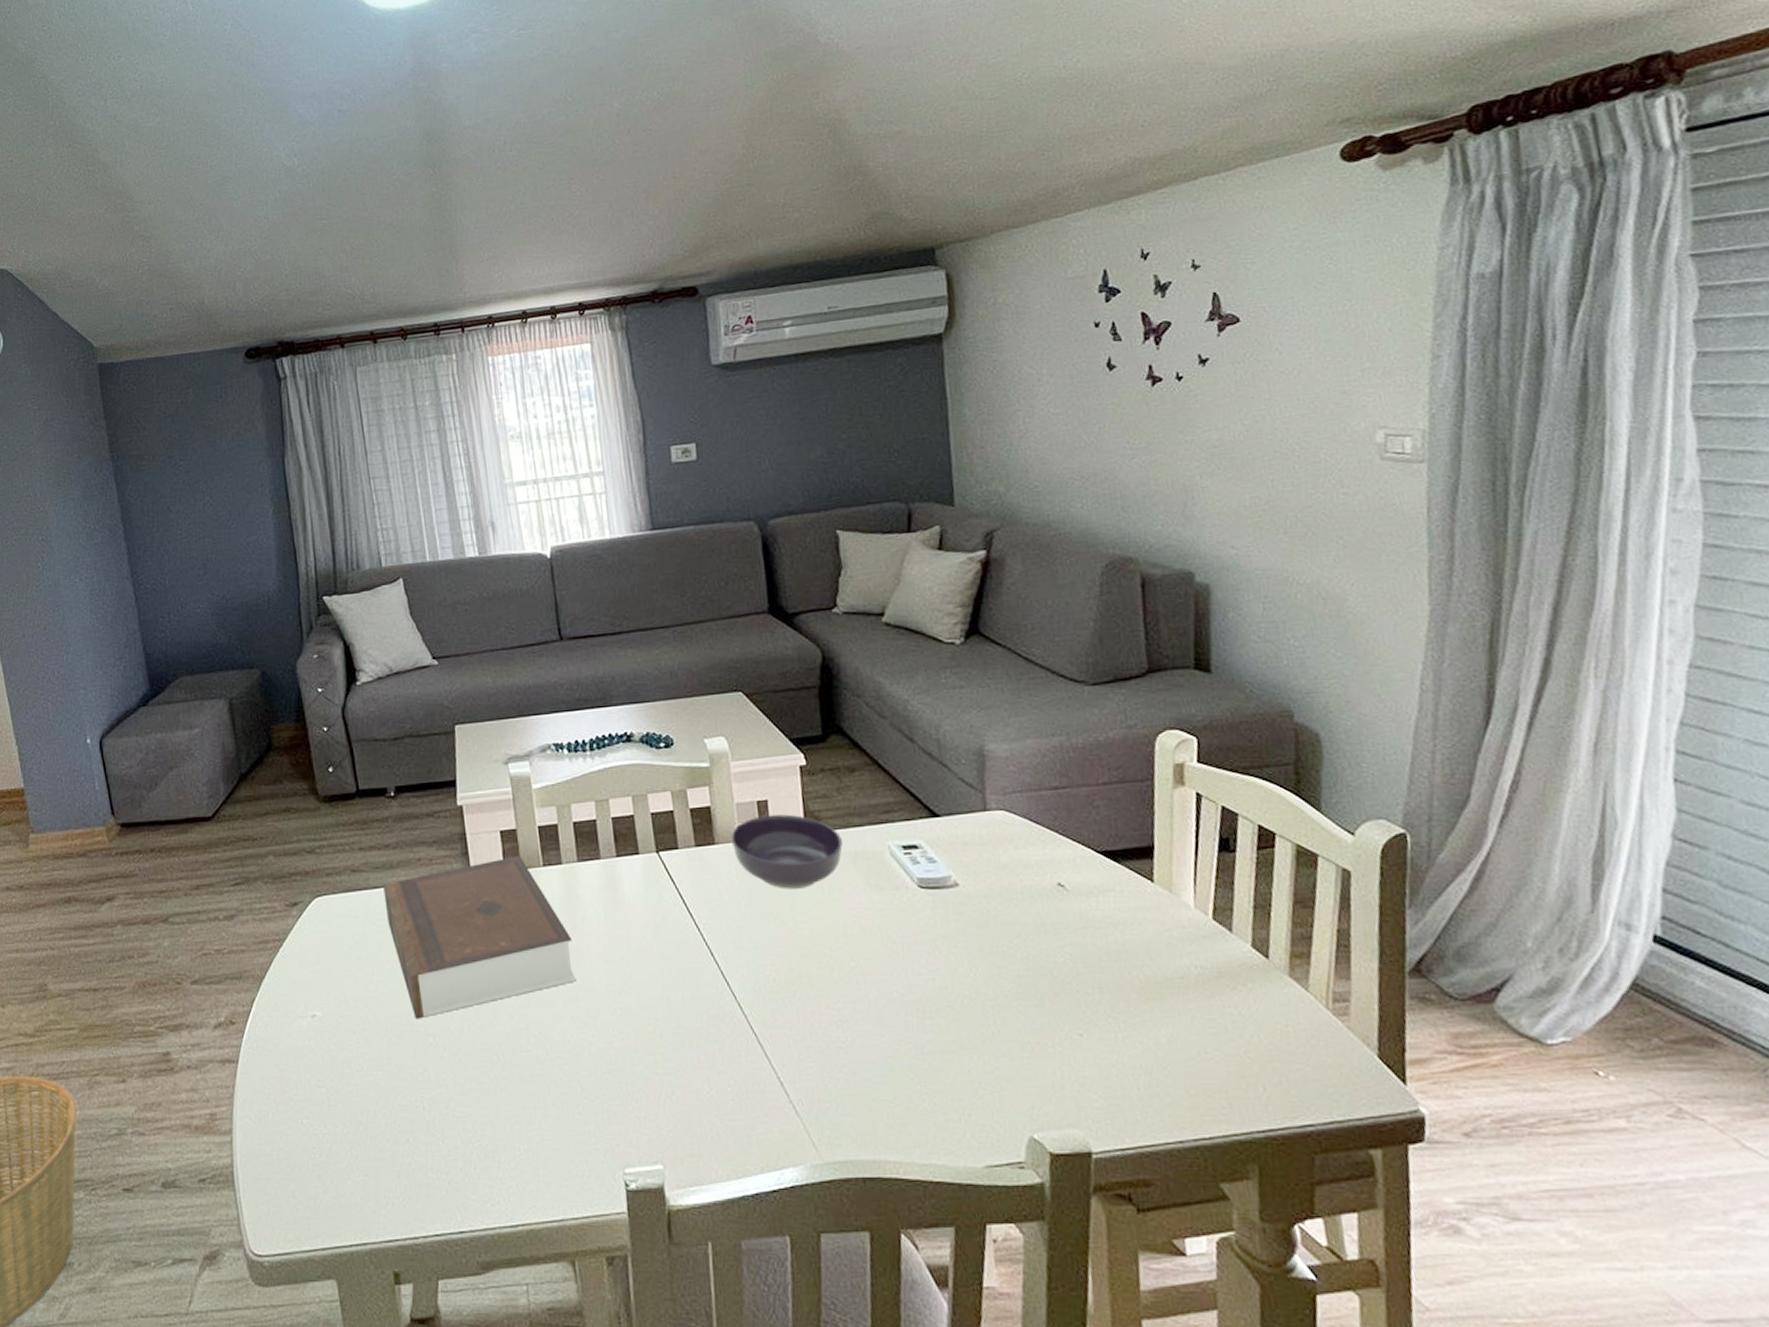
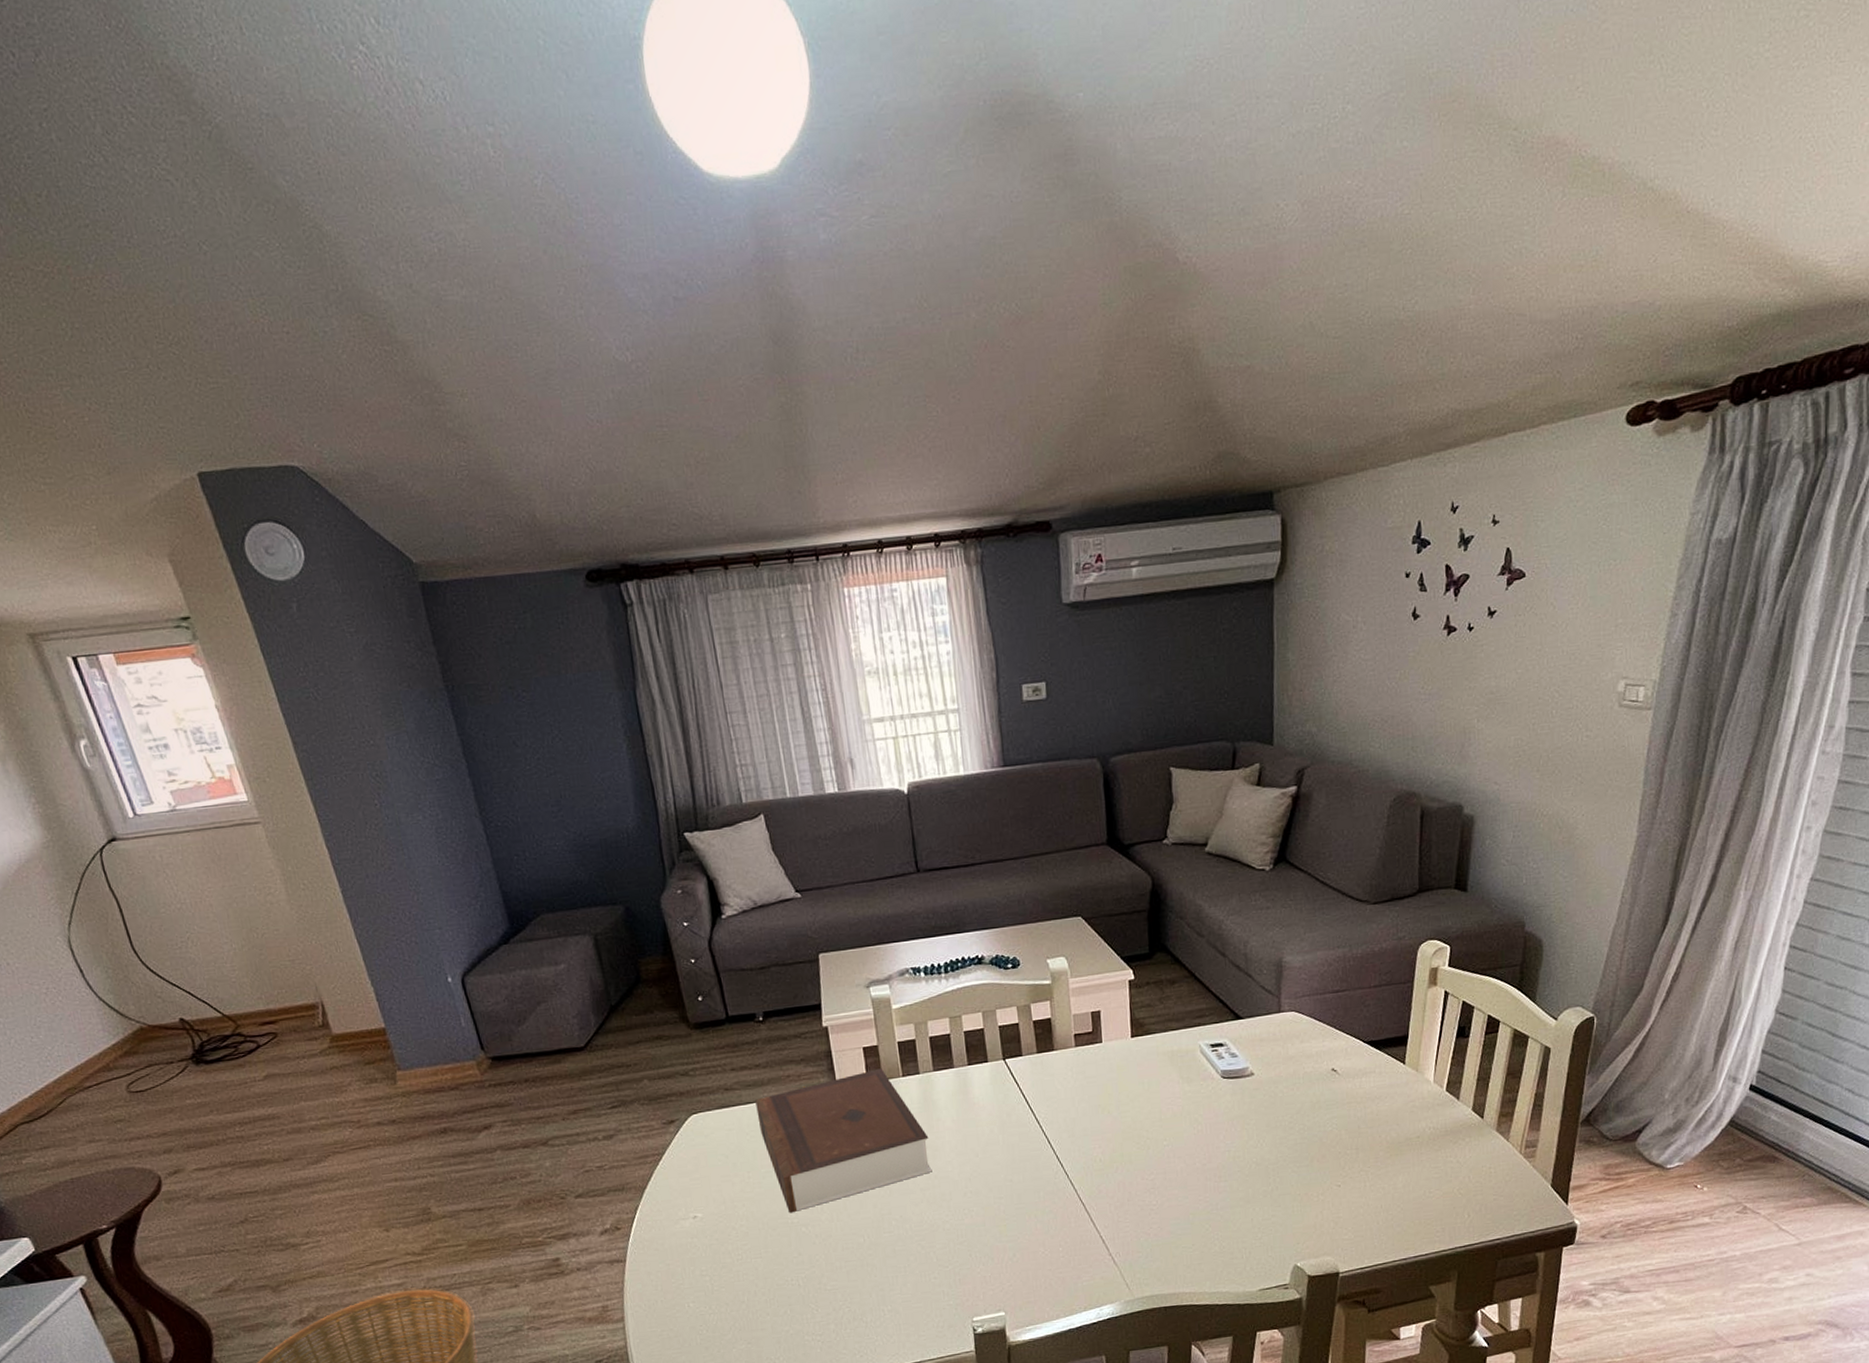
bowl: present [730,814,843,889] -> none [1067,1022,1162,1085]

